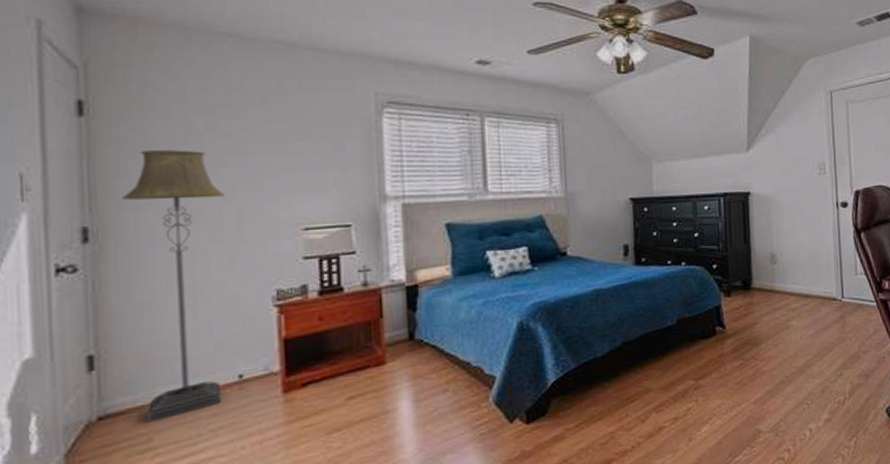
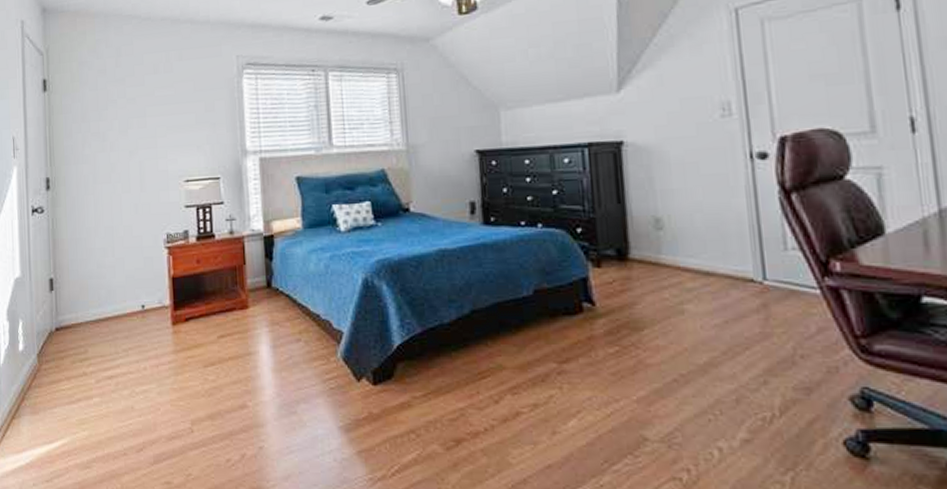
floor lamp: present [122,150,225,422] -> none [69,114,131,337]

